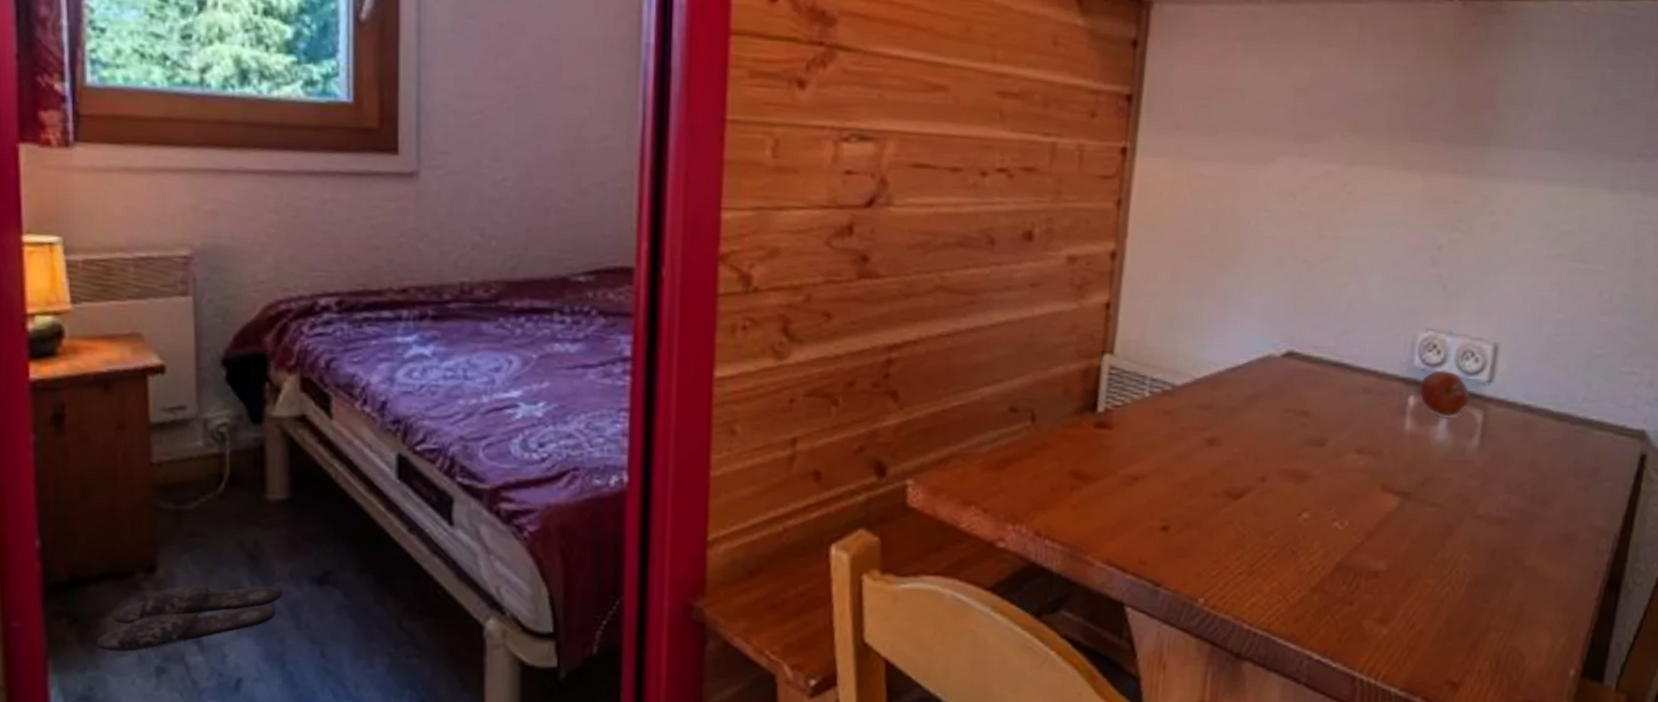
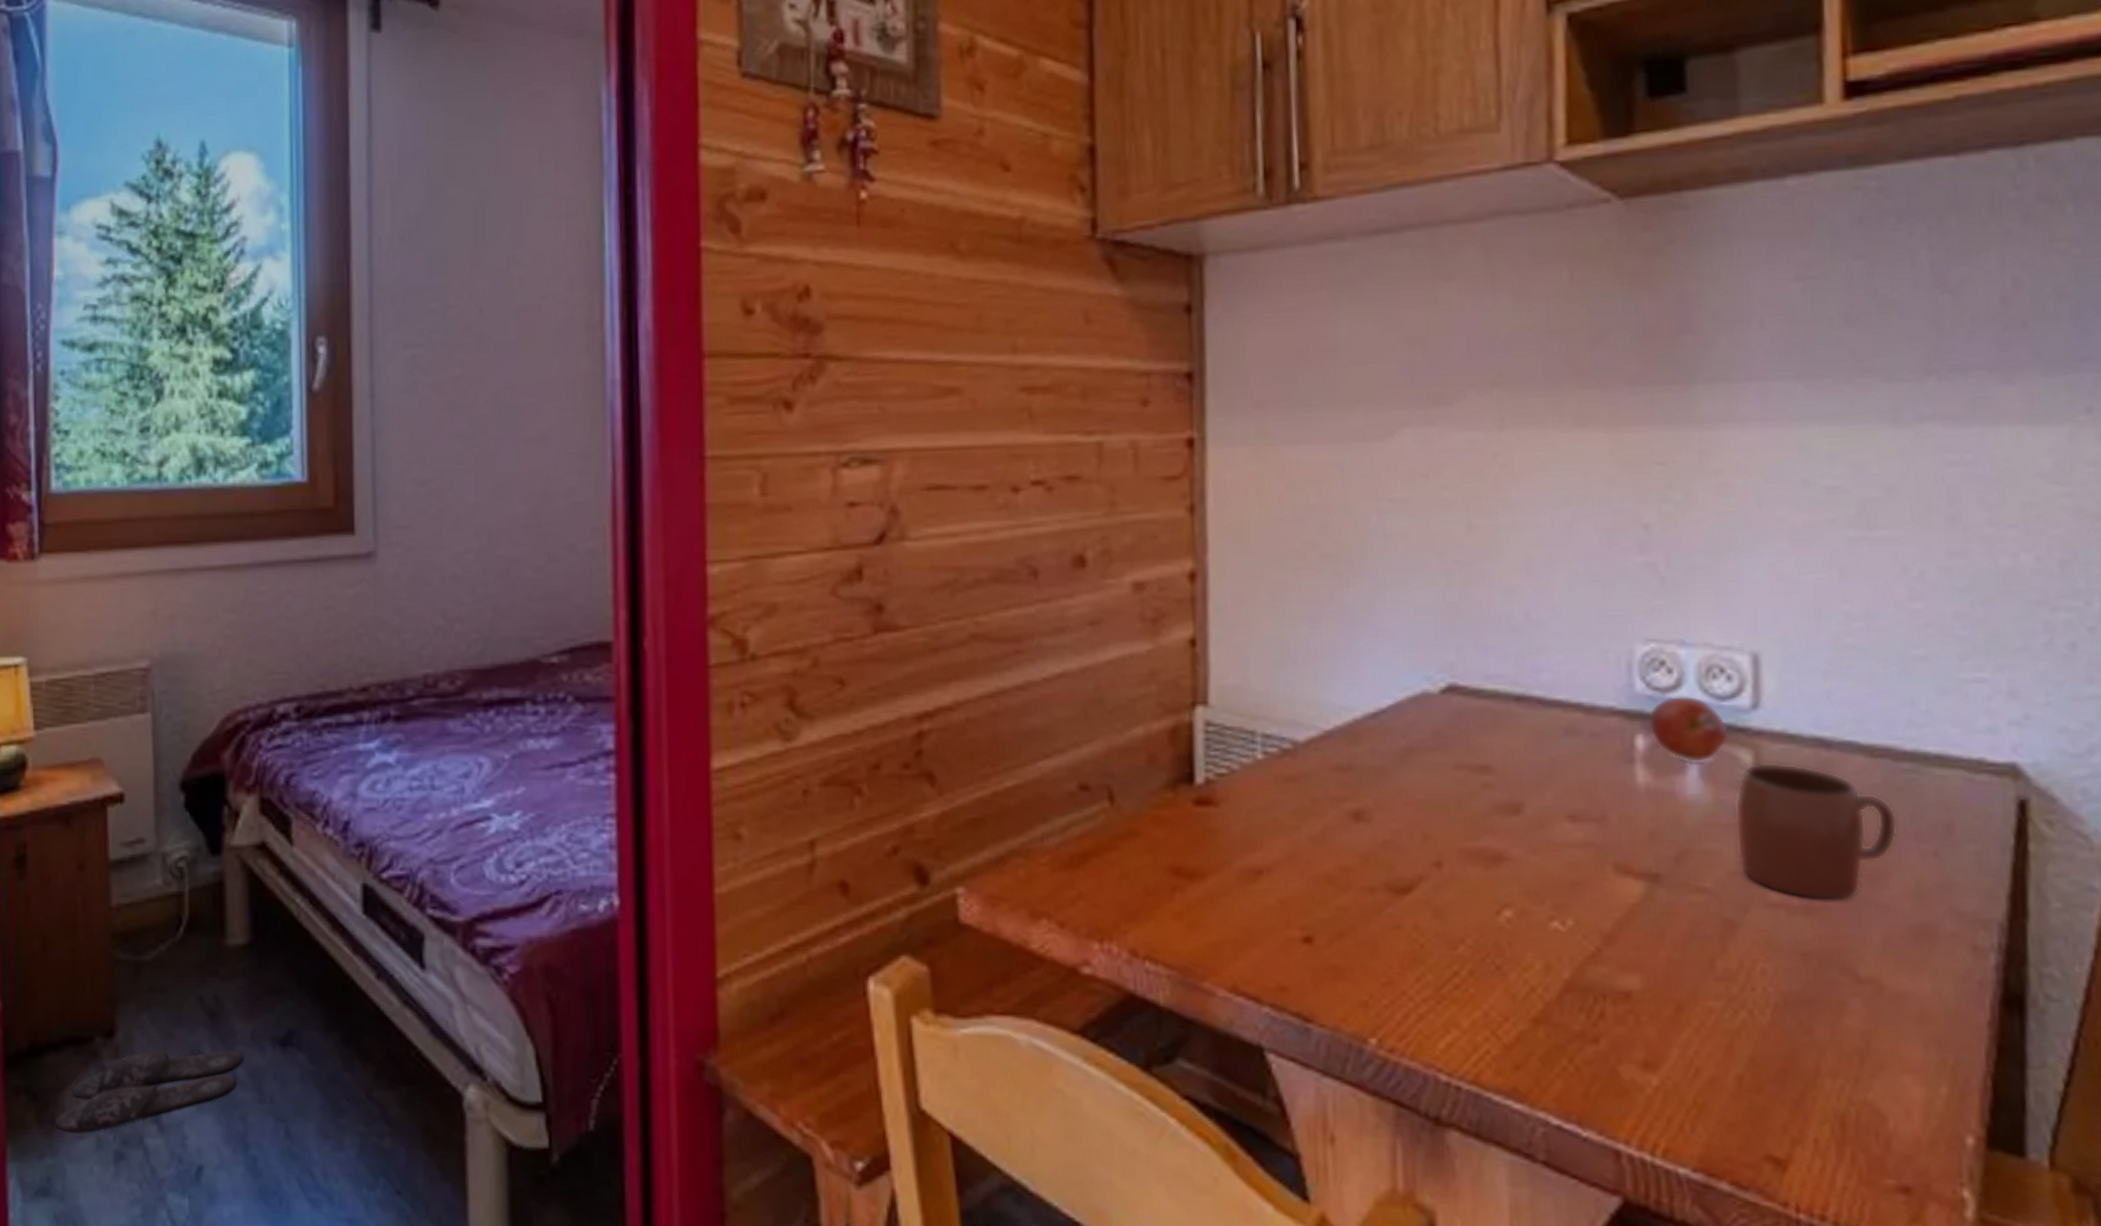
mug: none [1462,420,1566,515] -> present [1734,762,1898,900]

